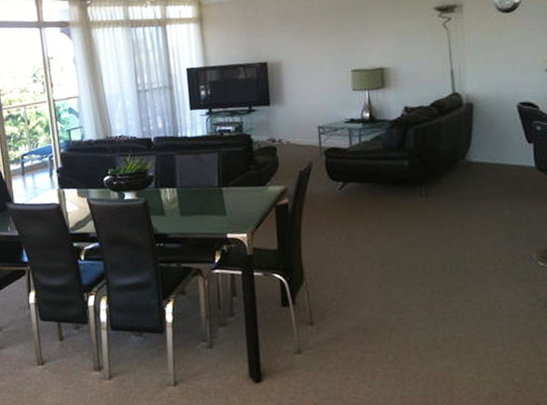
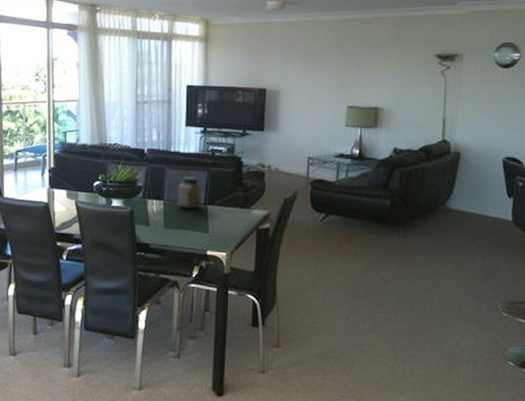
jar: none [190,159,215,195] -> present [178,175,202,210]

